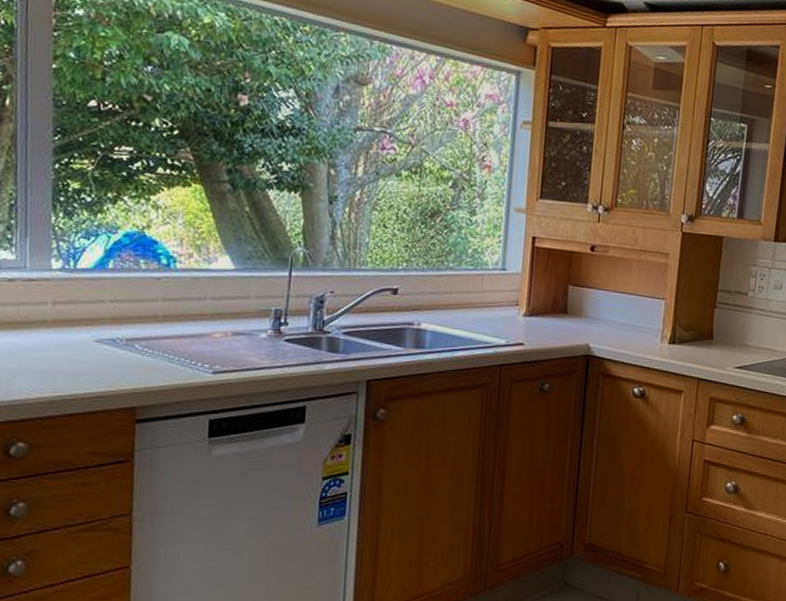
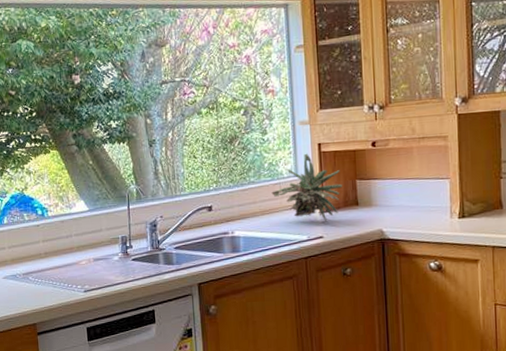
plant: none [471,245,553,326] -> present [271,153,342,221]

